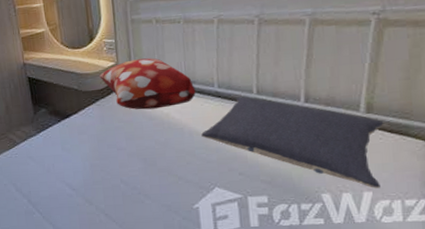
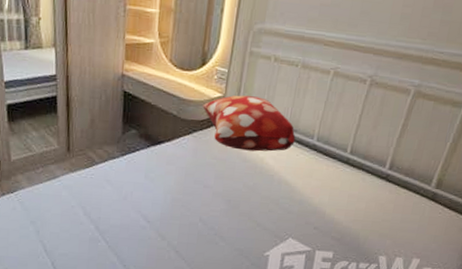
pillow: present [201,97,384,188] -> none [289,153,447,257]

